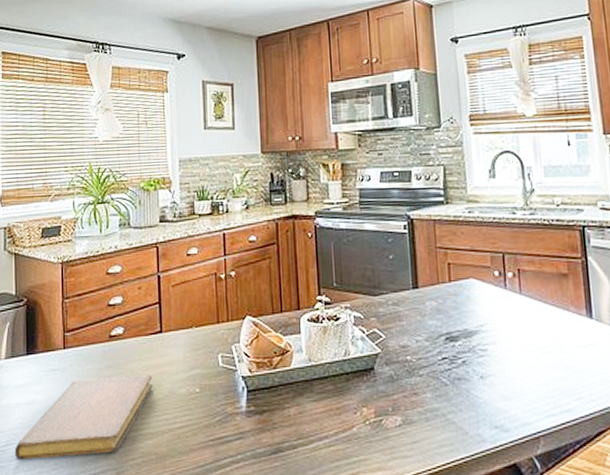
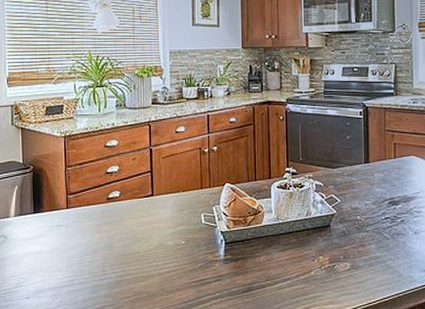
notebook: present [14,375,153,461] -> none [24,231,145,299]

